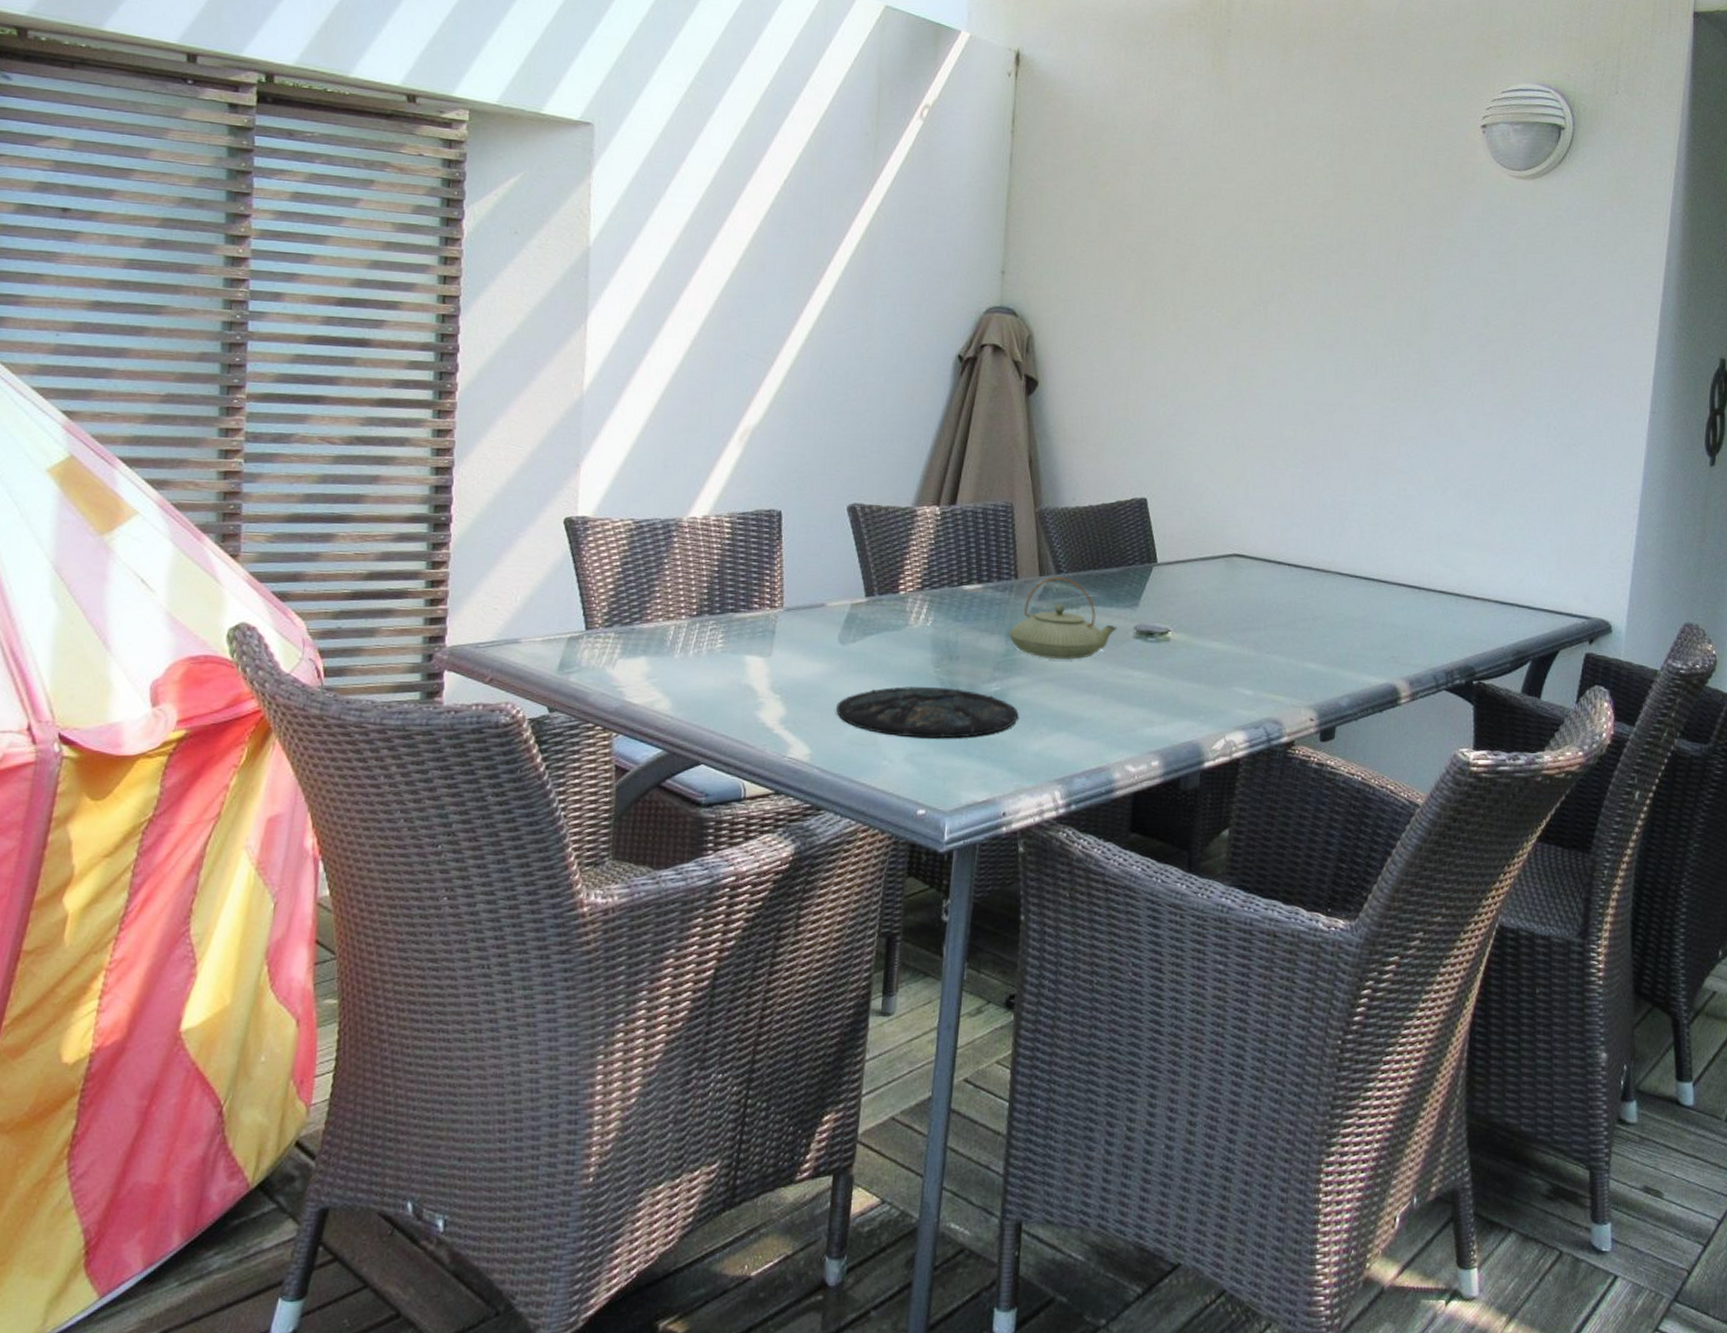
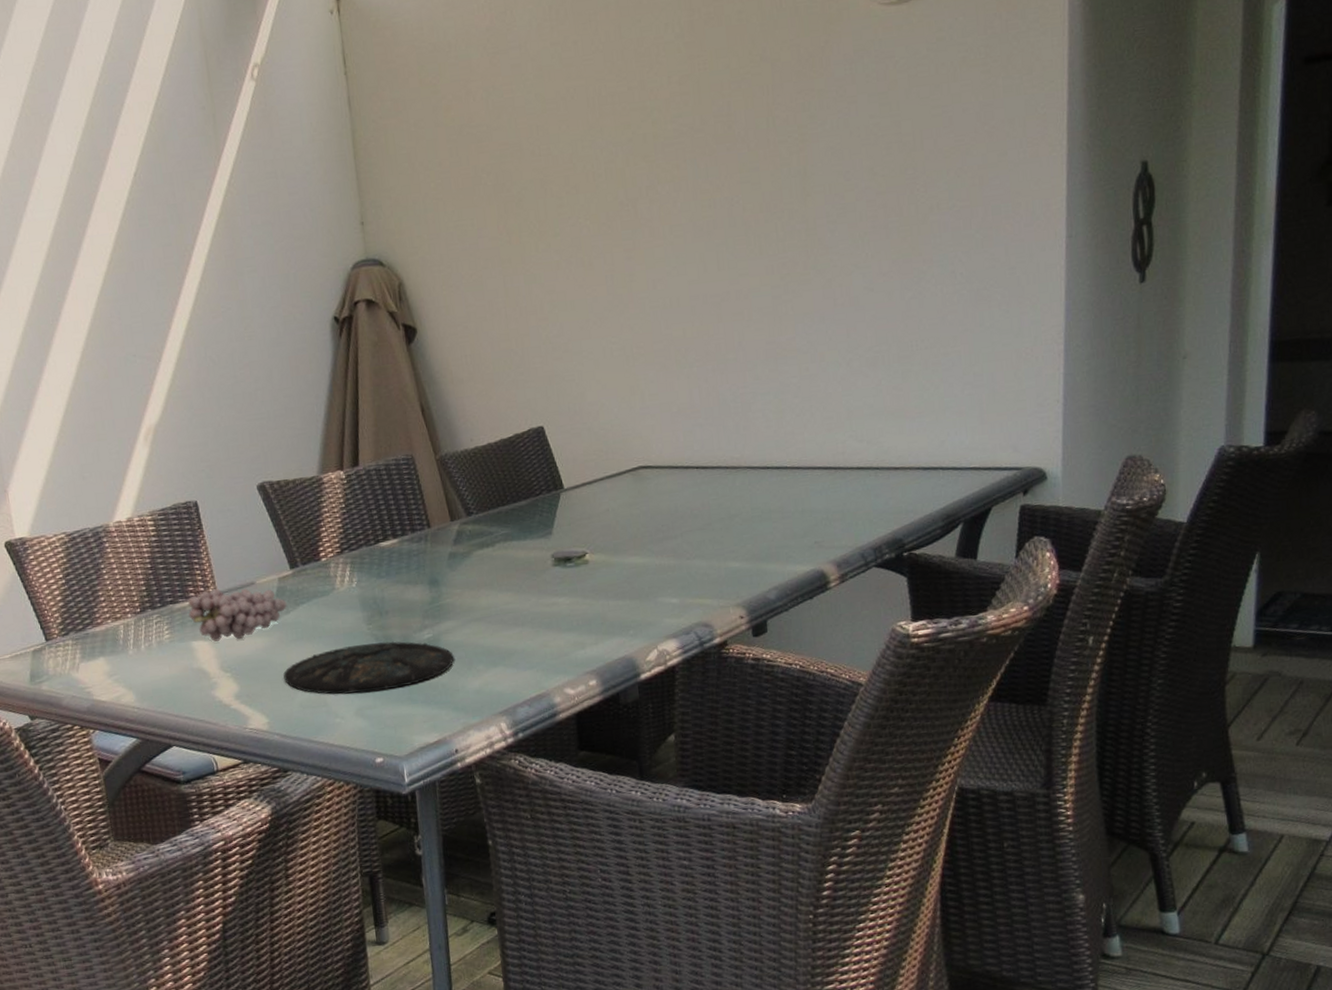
fruit: none [748,604,855,662] -> present [188,588,287,642]
teapot: present [1008,577,1118,660] -> none [430,518,536,600]

